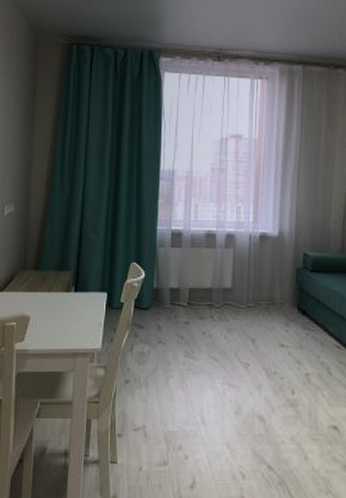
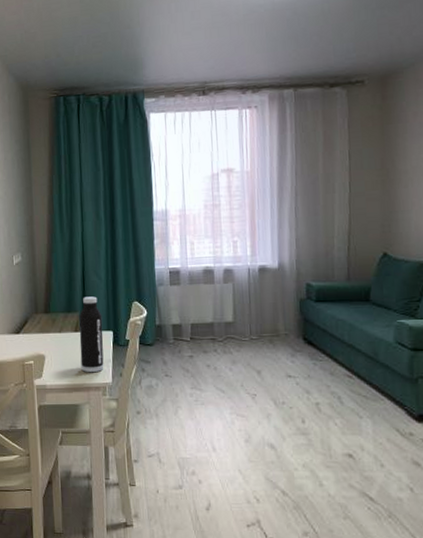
water bottle: none [69,254,97,337] -> present [79,296,104,373]

